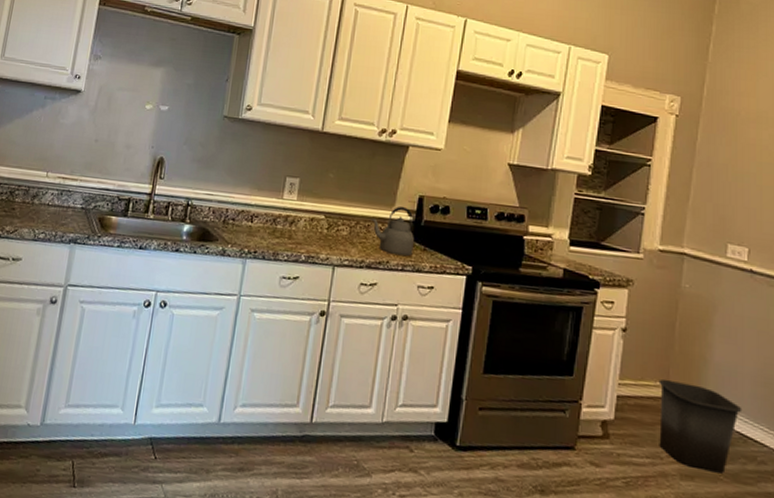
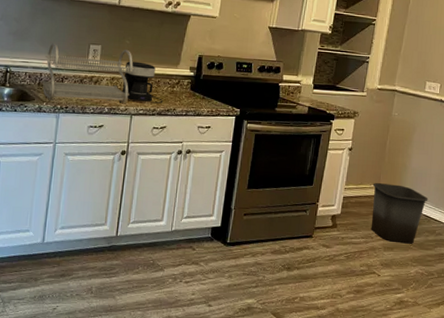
dish rack: none [228,173,338,252] -> present [42,42,134,104]
coffee maker: none [324,199,374,254] -> present [123,61,163,104]
kettle: present [371,206,414,257] -> none [160,64,195,105]

